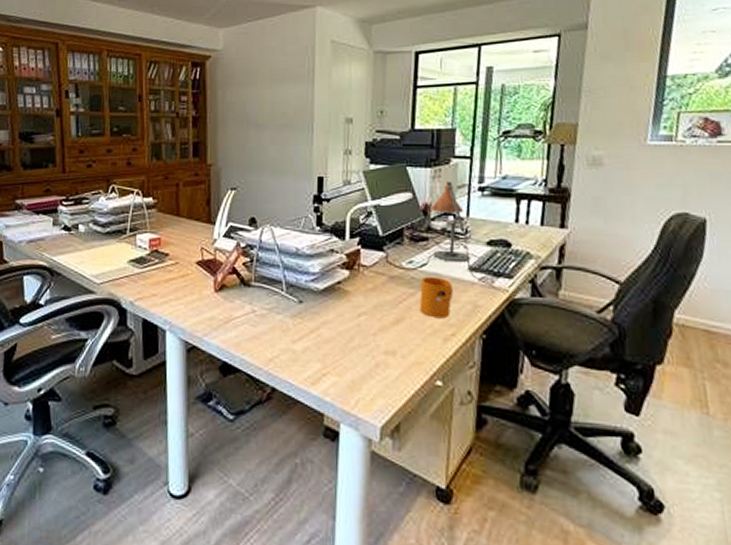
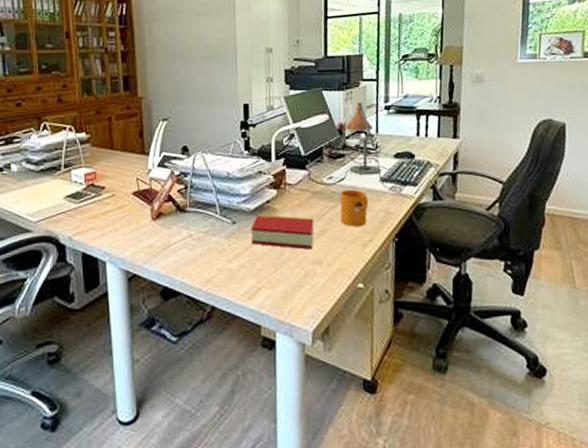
book: none [318,296,390,338] -> present [250,214,315,250]

